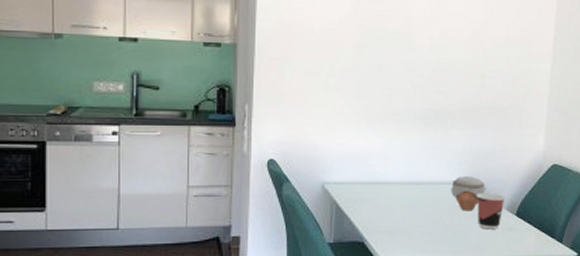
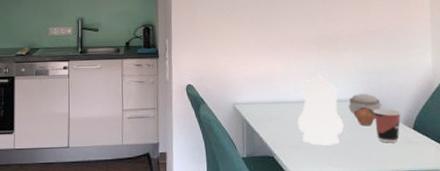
teapot: none [393,152,443,231] -> present [297,73,344,146]

